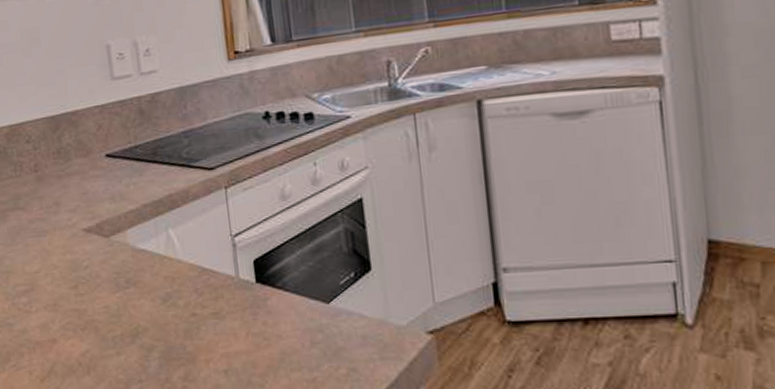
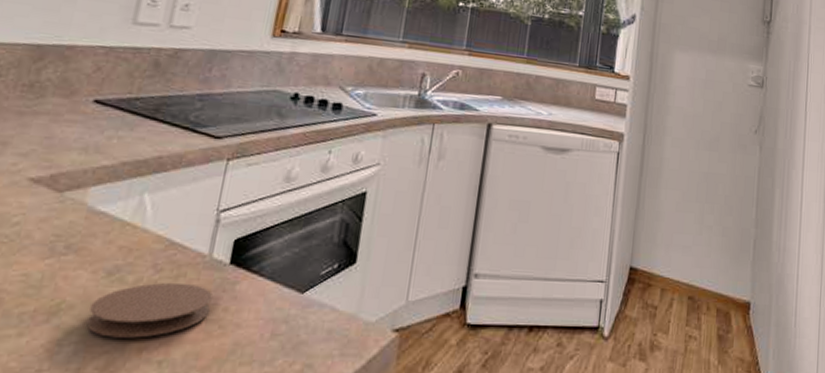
coaster: none [159,303,253,353] -> present [86,282,214,338]

